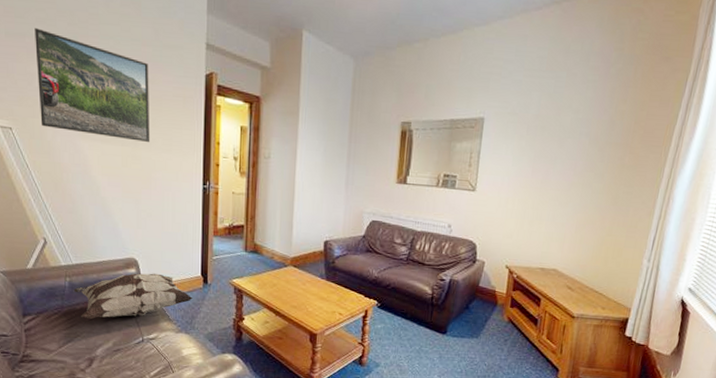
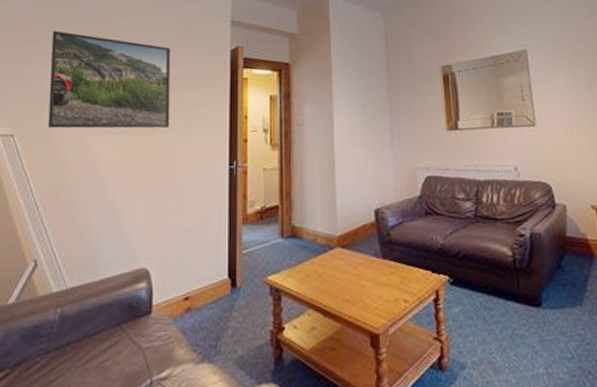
decorative pillow: present [73,273,193,319] -> none [64,284,218,363]

